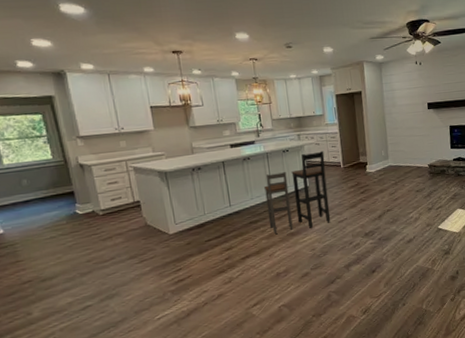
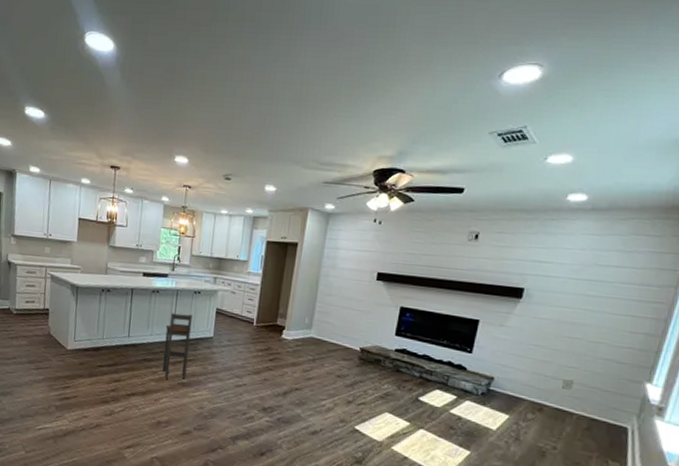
bar stool: present [291,151,331,228] -> none [192,299,239,384]

